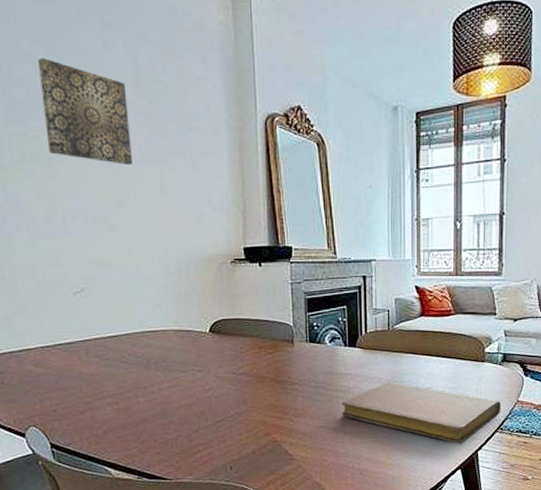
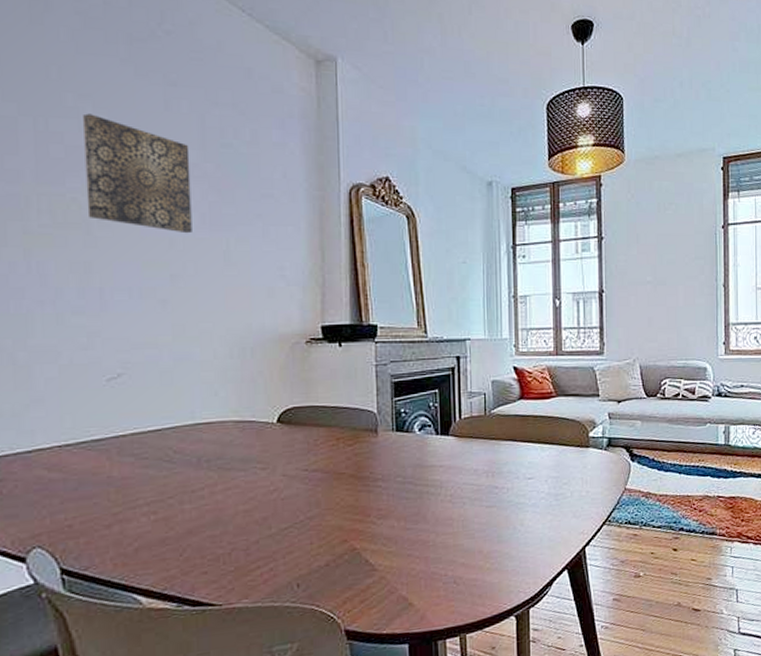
notebook: present [342,382,501,444] -> none [433,473,609,541]

